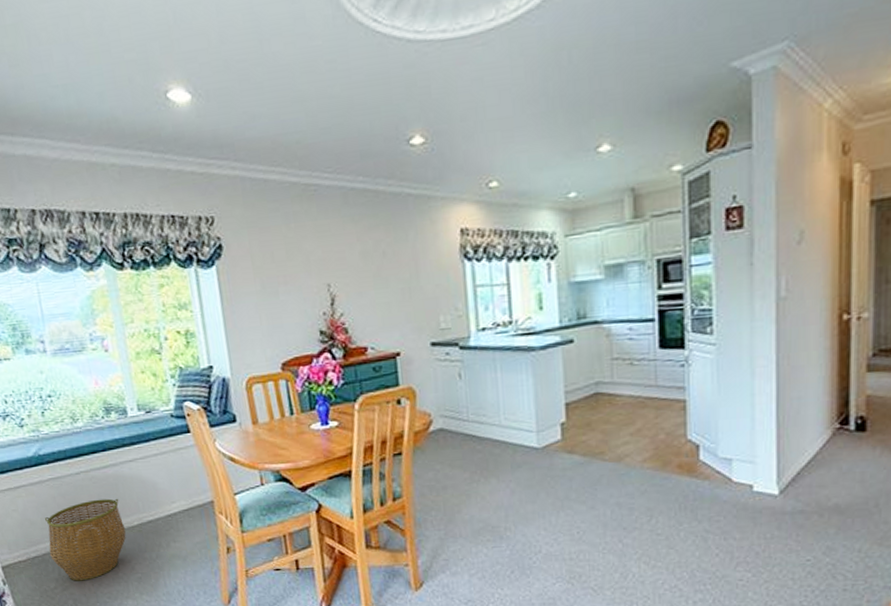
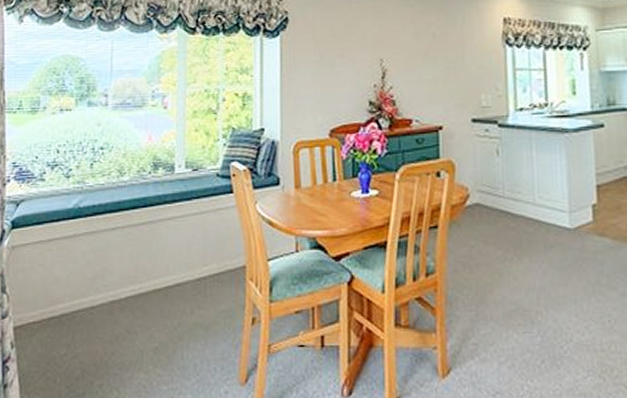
basket: present [44,498,126,581] -> none [67,257,152,348]

